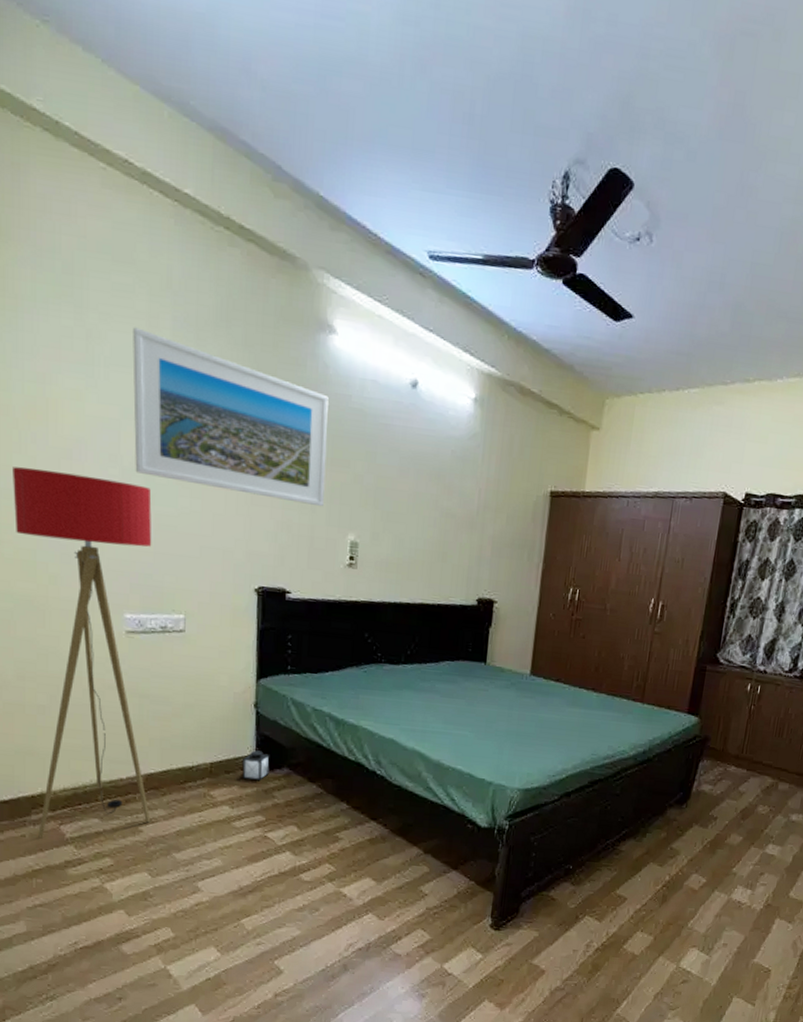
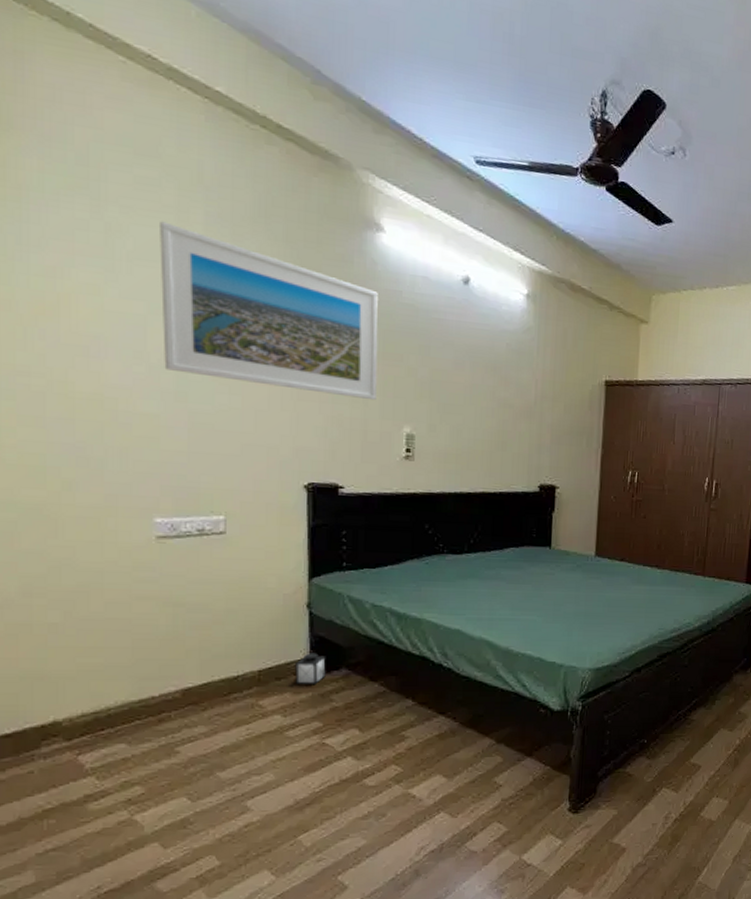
floor lamp: present [13,467,152,839] -> none [16,365,189,773]

